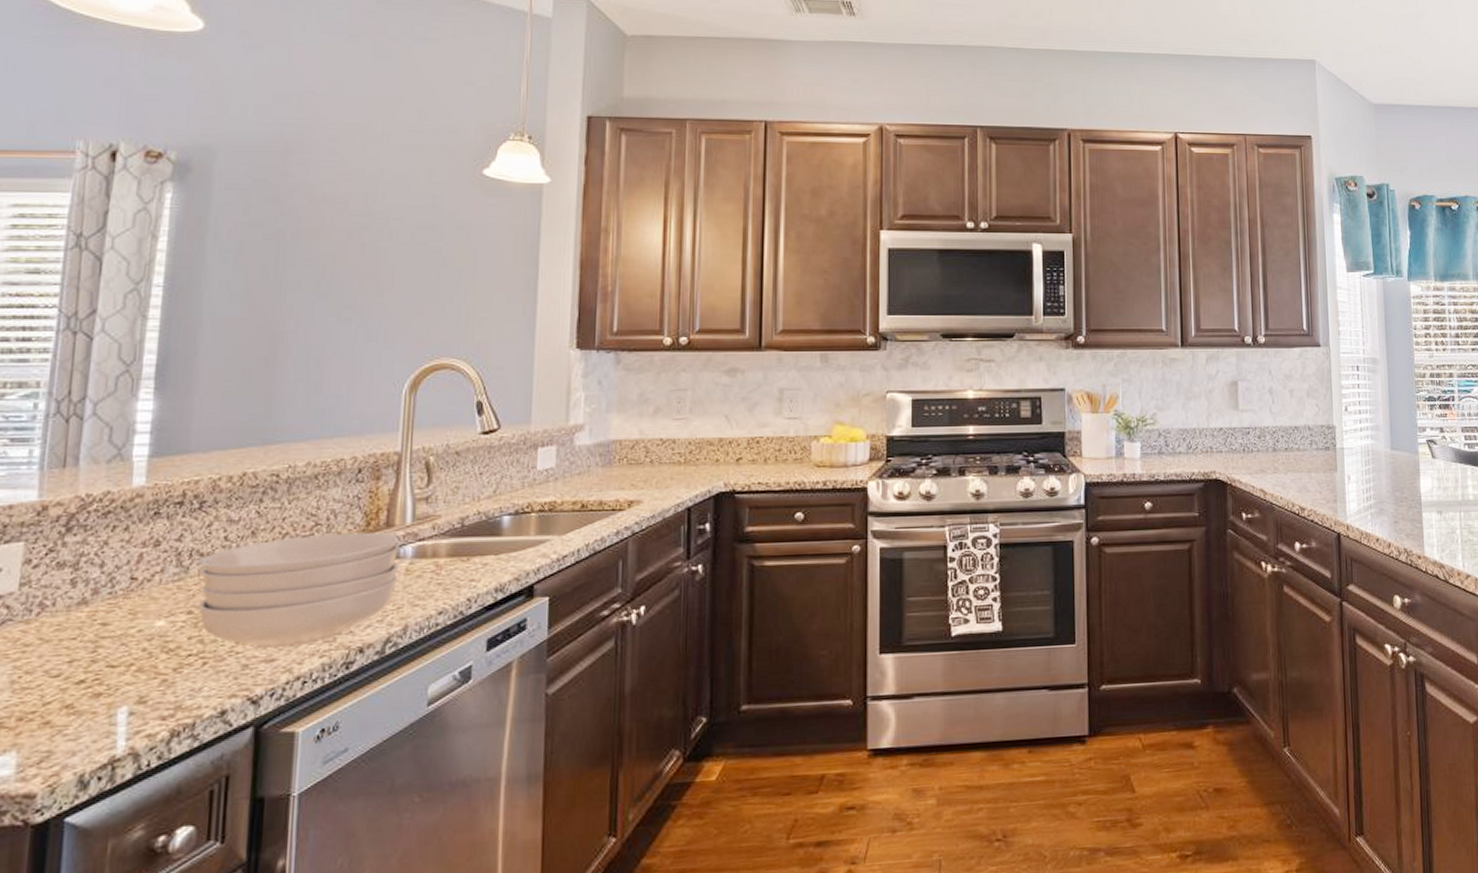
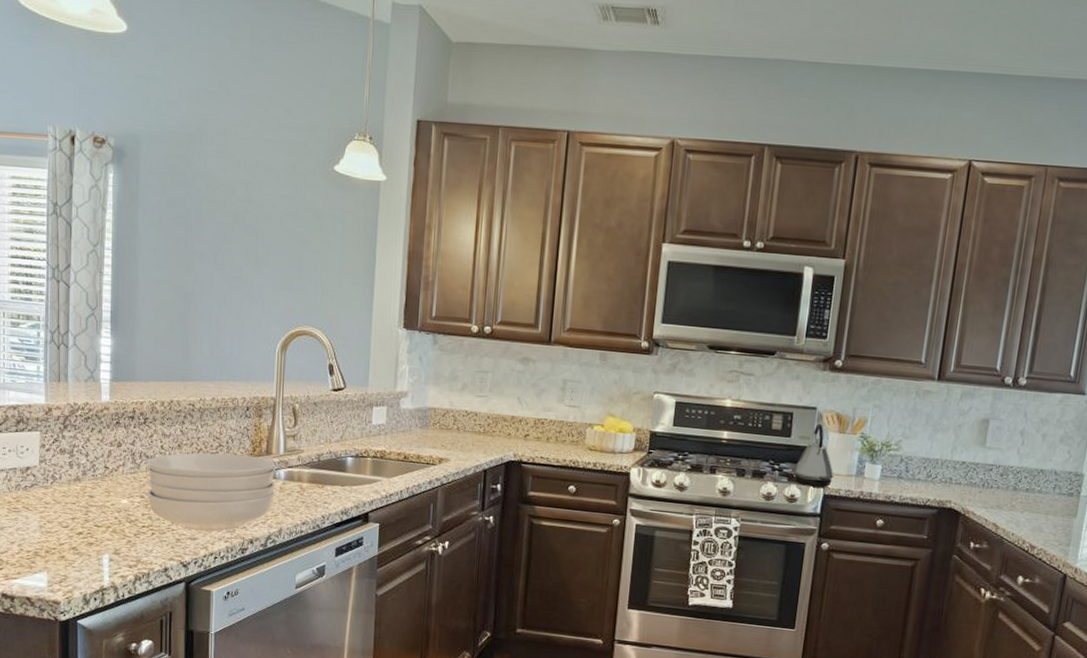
kettle: none [1049,405,1094,477] -> present [793,423,834,488]

